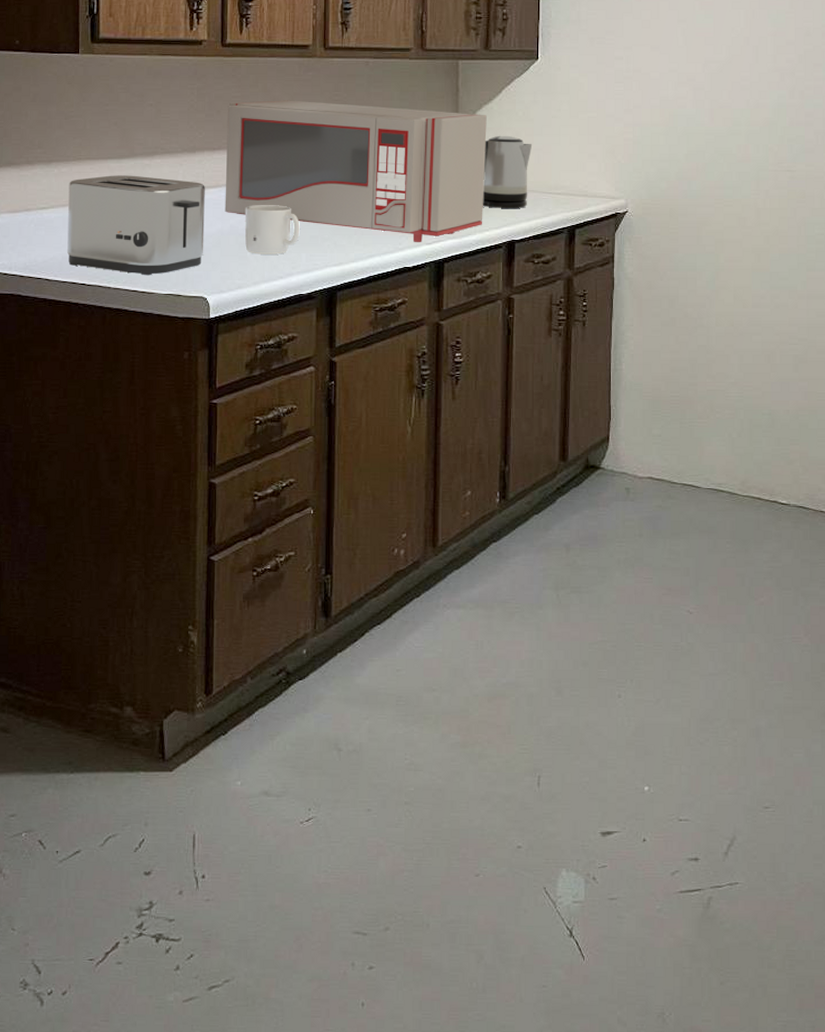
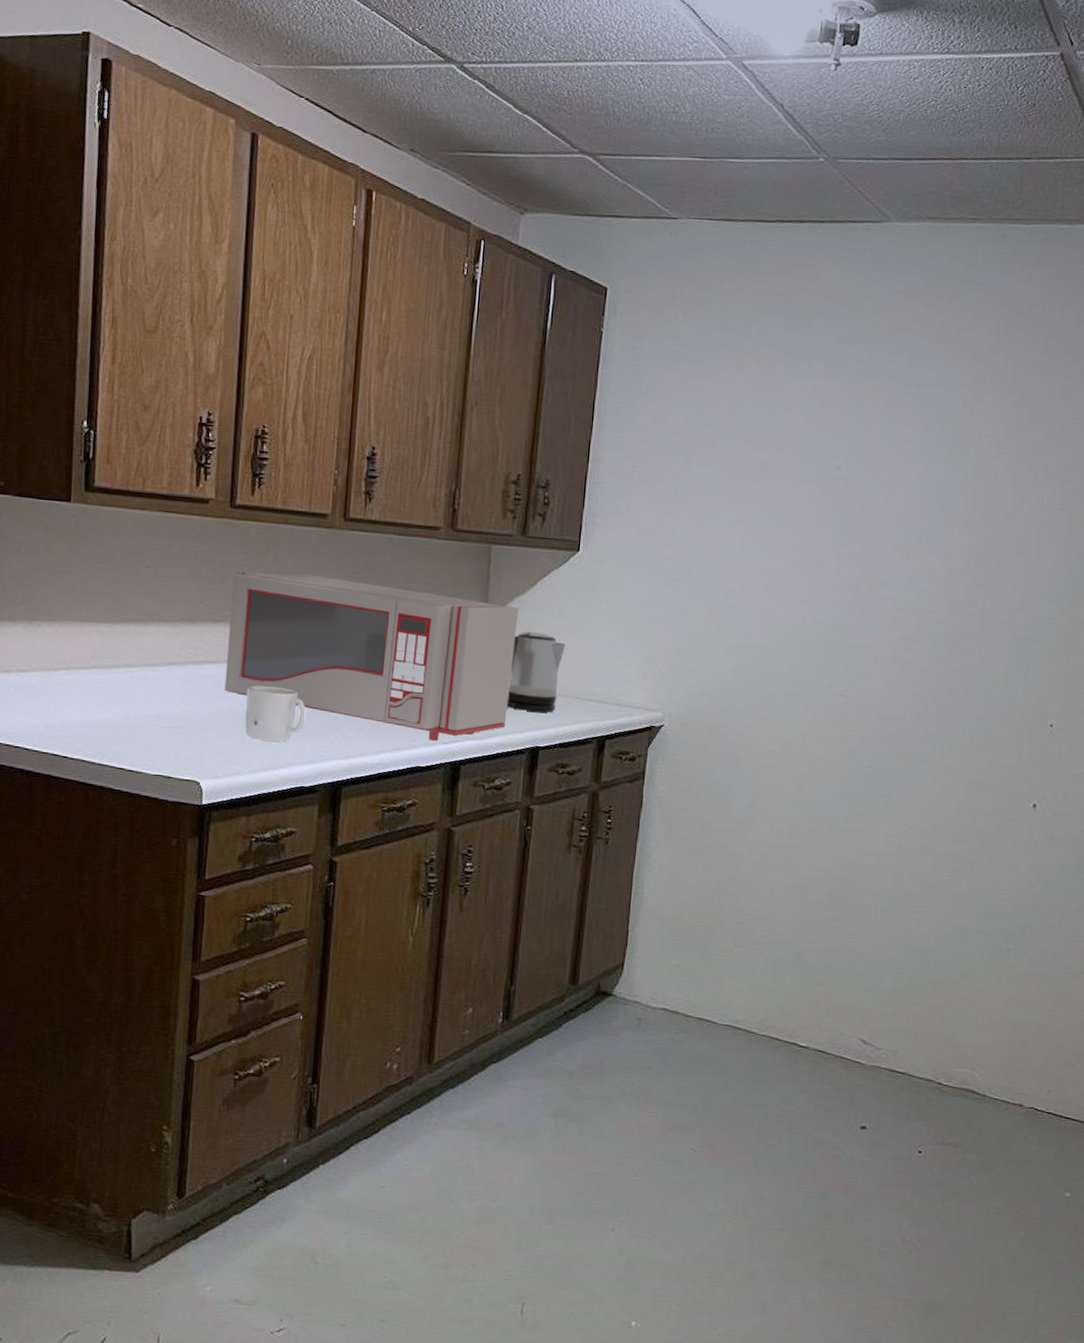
toaster: present [67,175,205,276] -> none [49,640,204,754]

